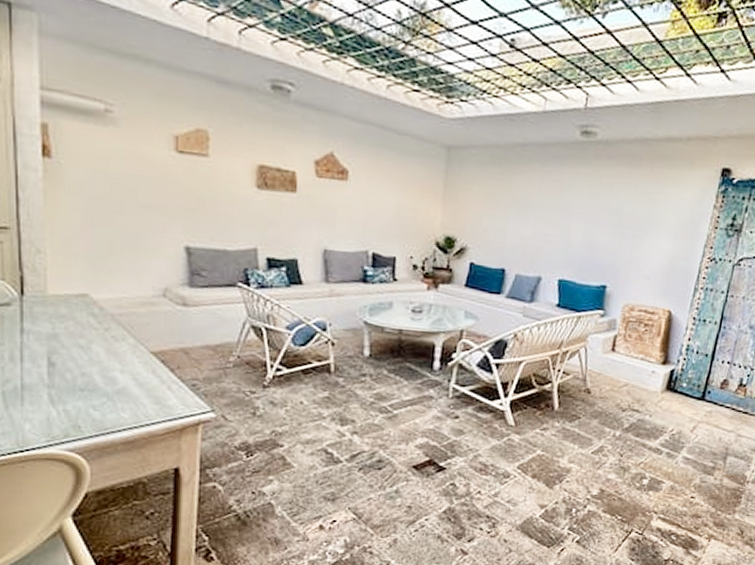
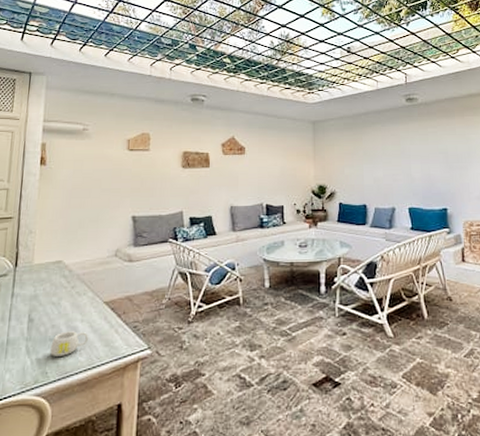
mug: none [82,382,132,410] -> present [50,331,88,356]

